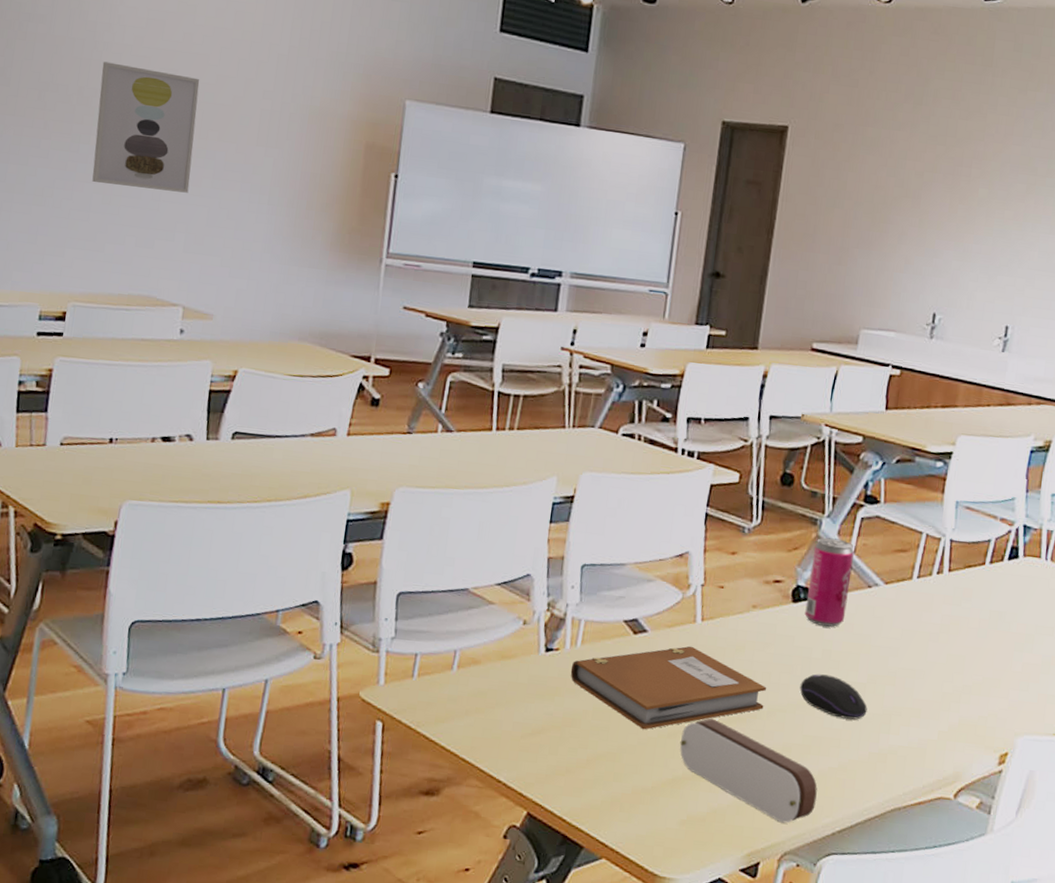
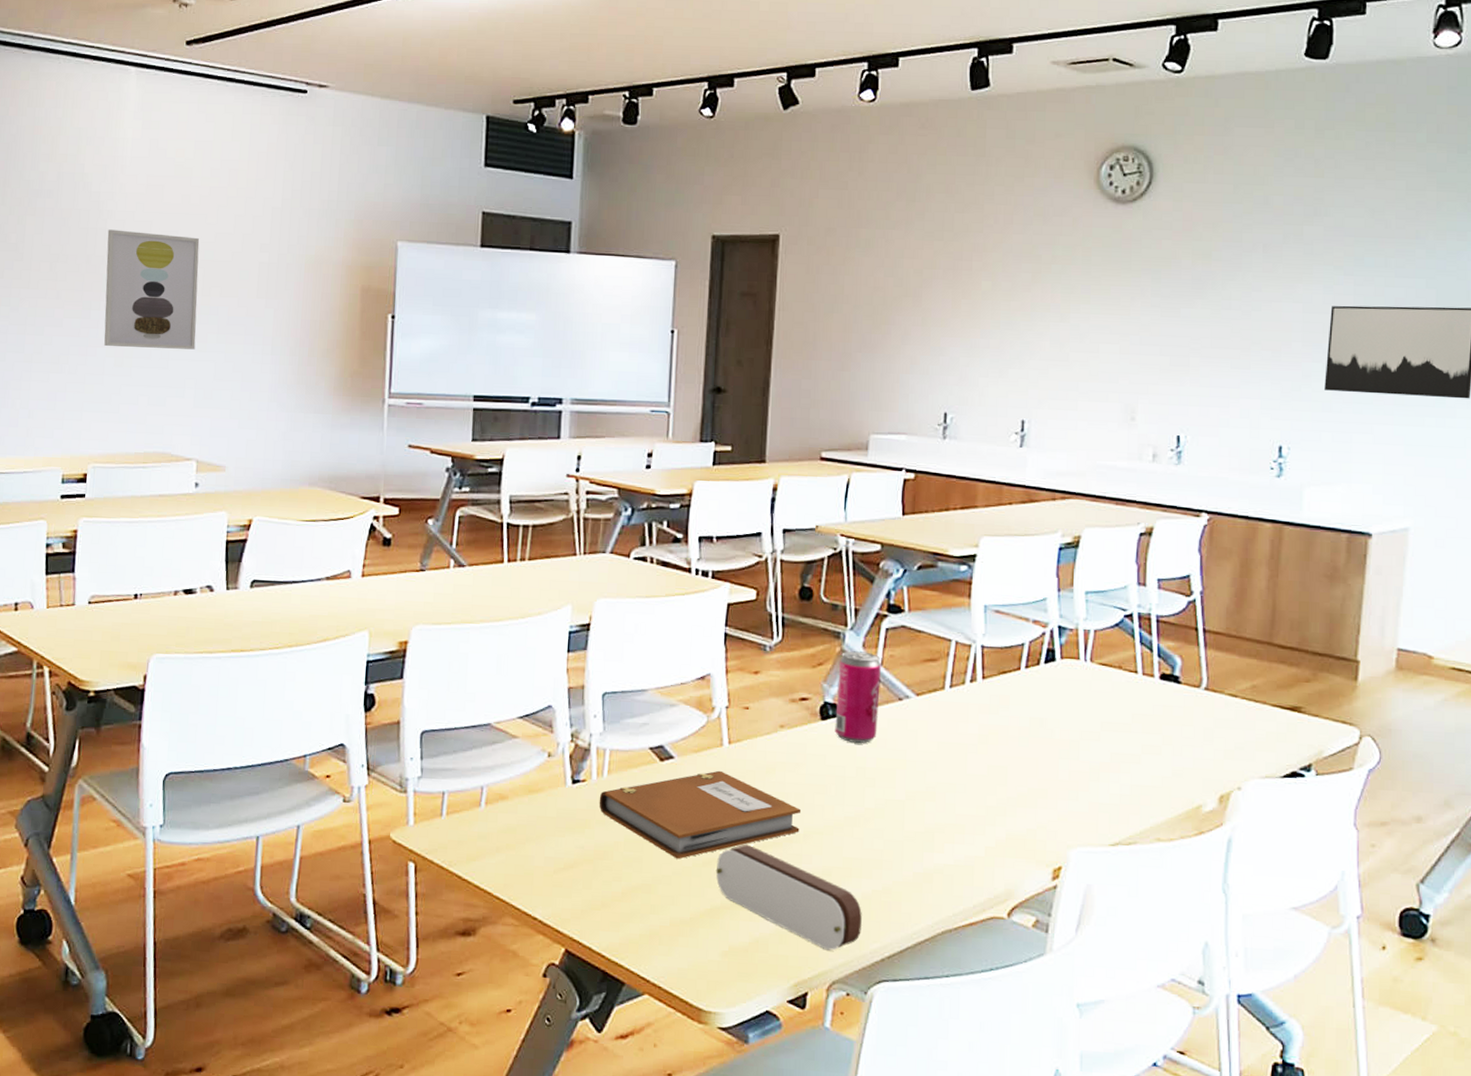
computer mouse: present [800,674,868,720] -> none [835,793,908,839]

